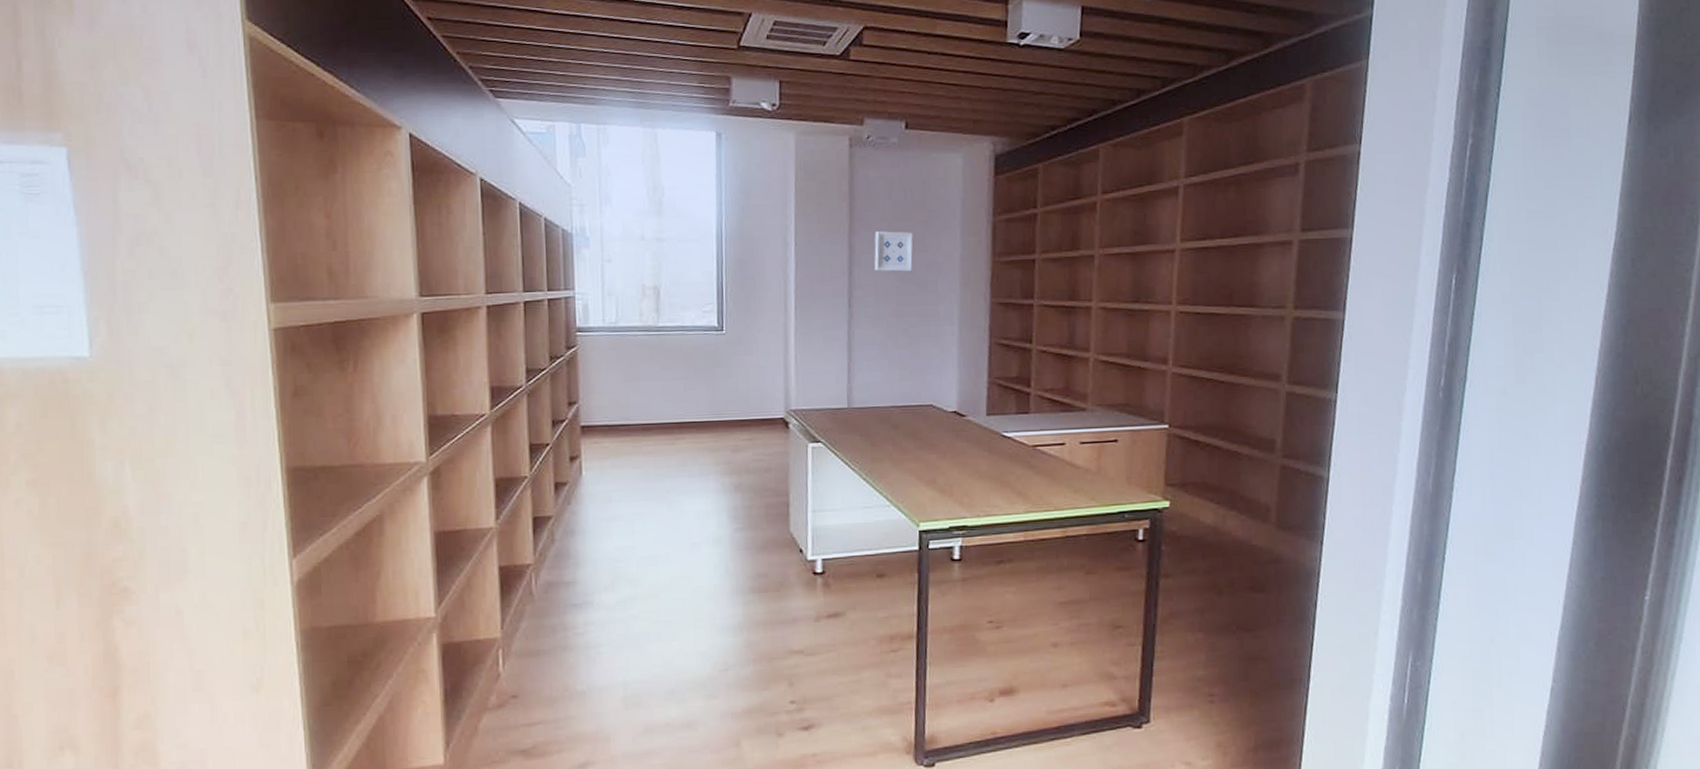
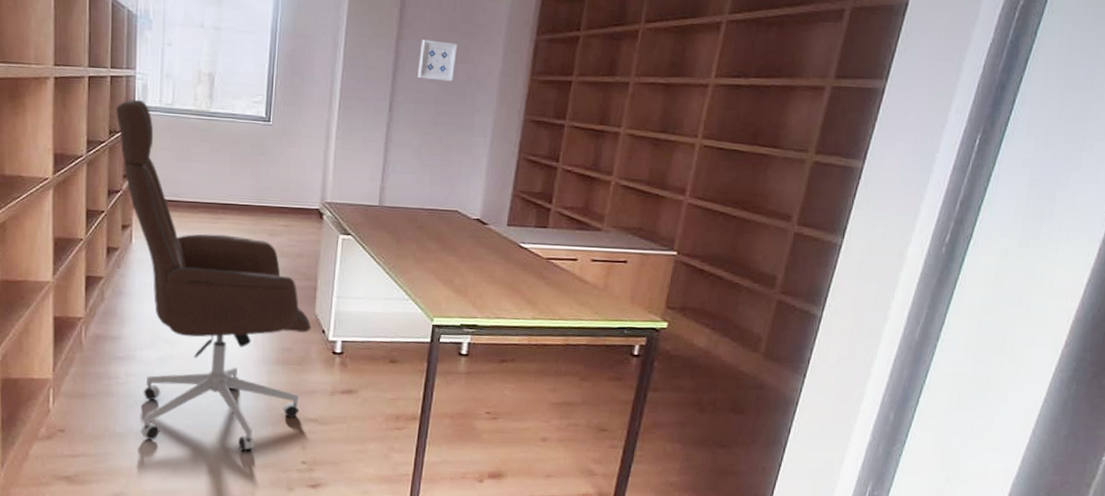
office chair: none [555,322,788,698] -> present [115,100,312,452]

